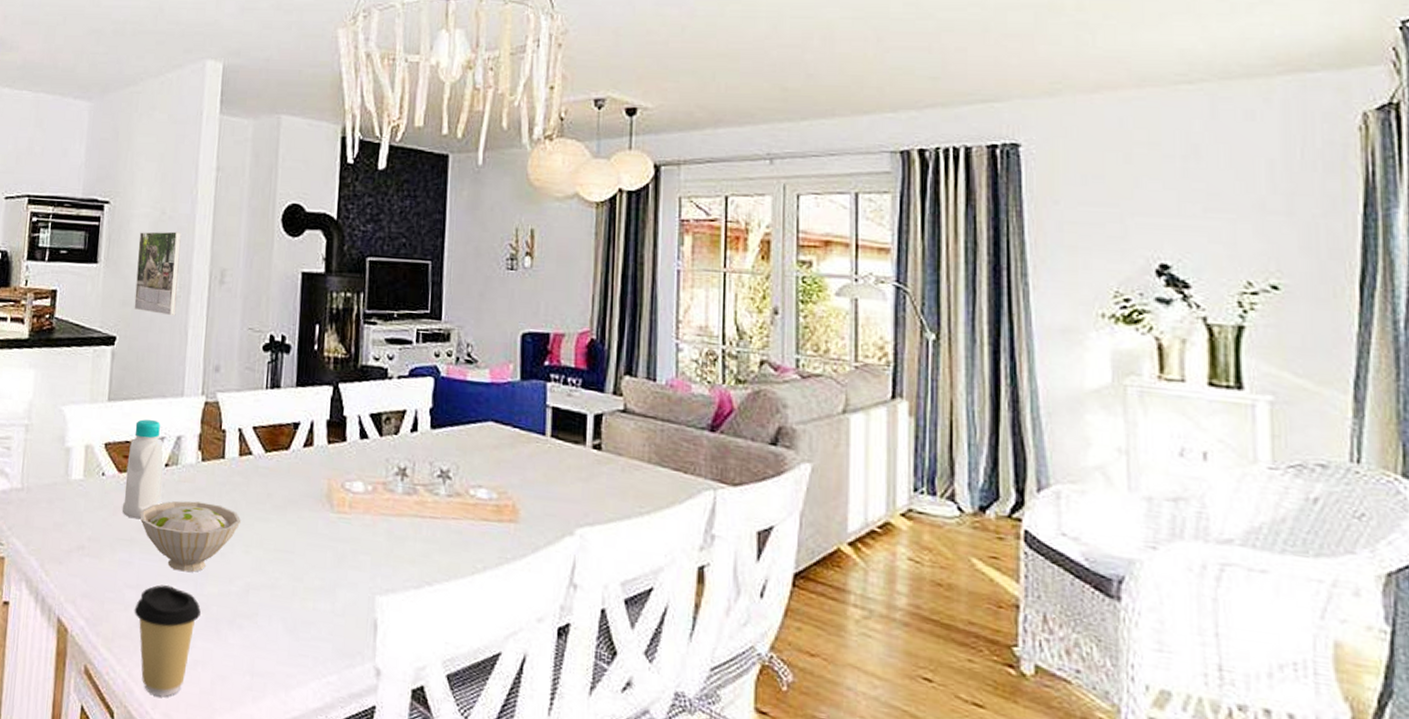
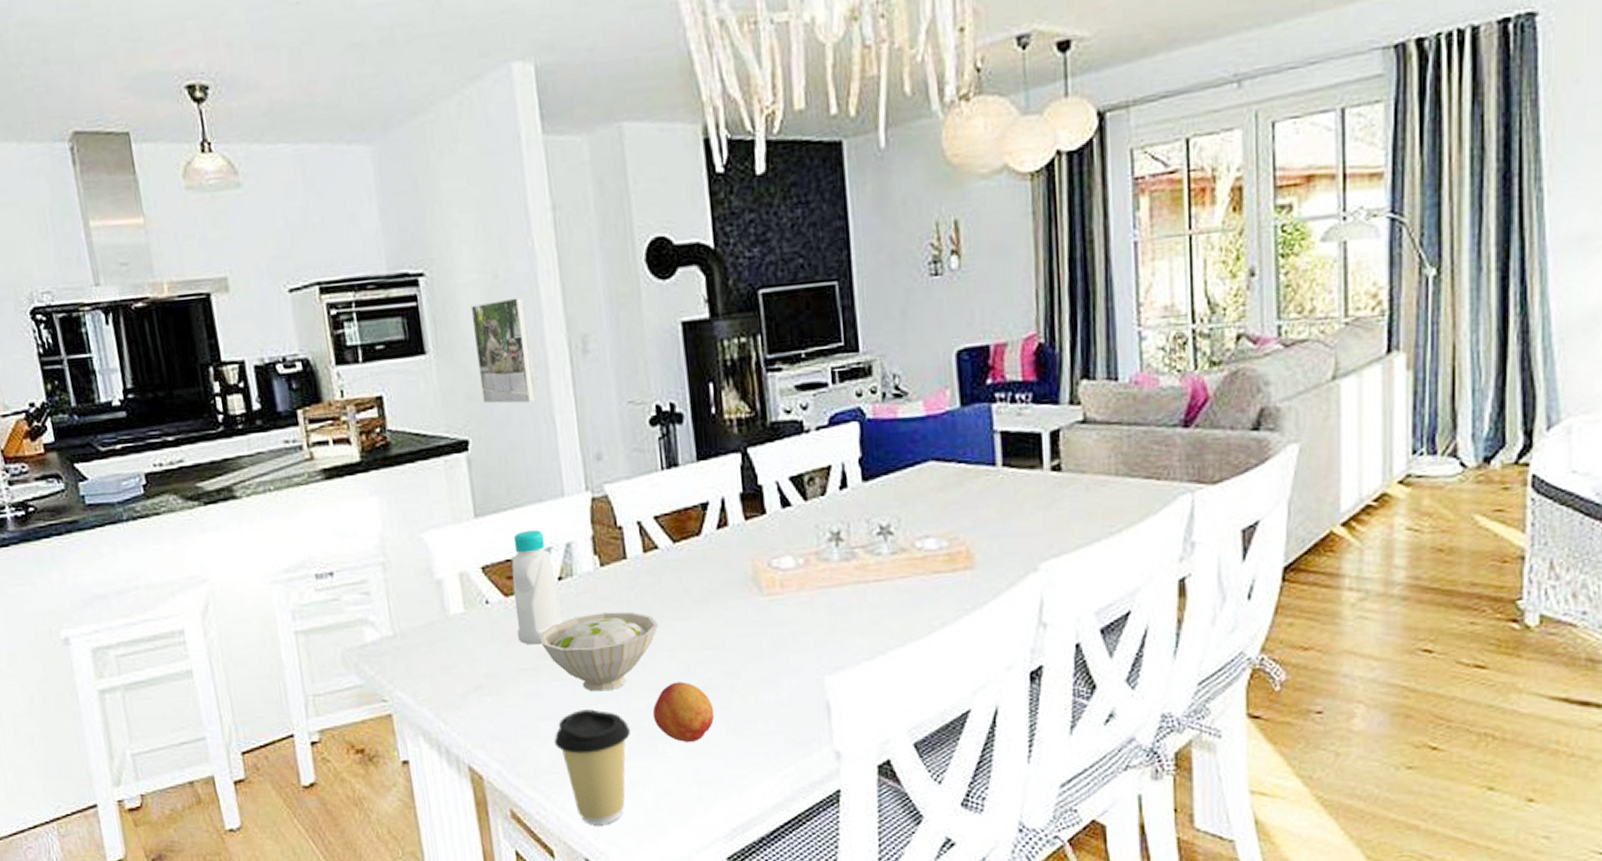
fruit: none [222,575,275,634] -> present [652,681,714,742]

